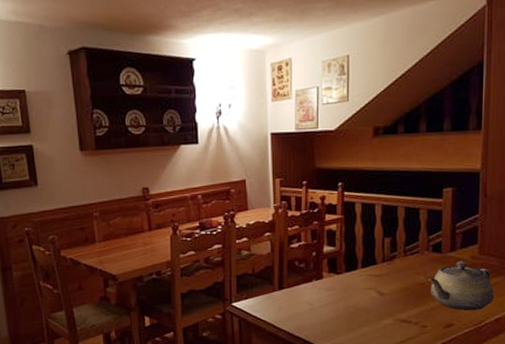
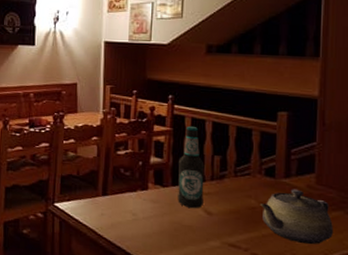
bottle: none [350,212,376,291] -> present [178,126,205,208]

